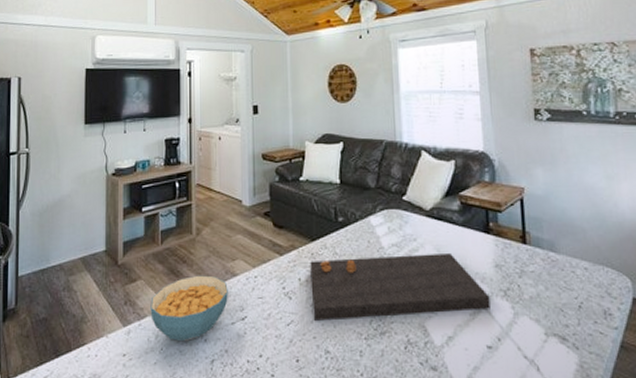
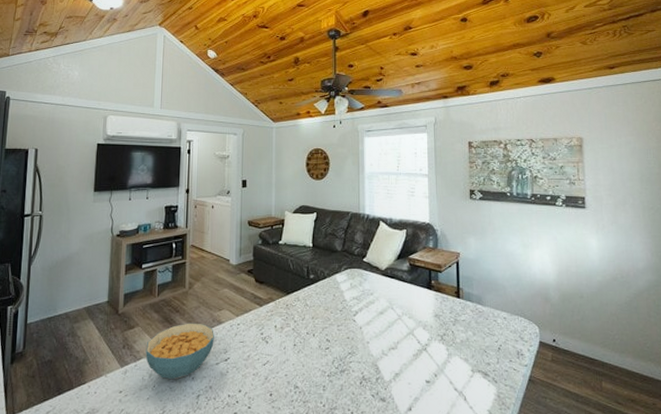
cutting board: present [310,252,490,321] -> none [285,304,430,361]

